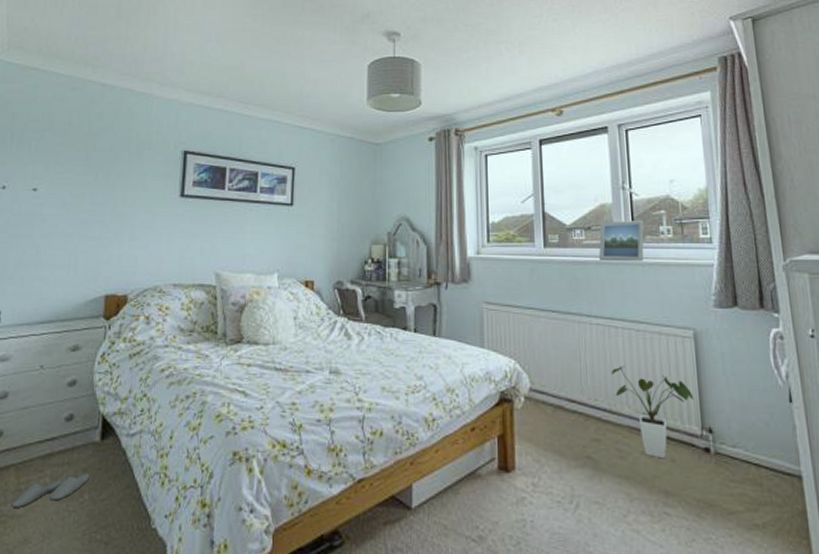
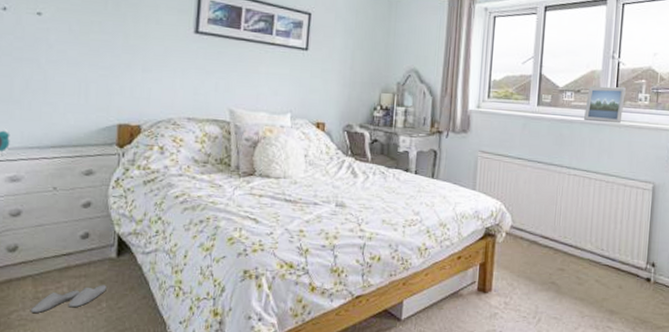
house plant: present [611,365,694,459] -> none [581,210,645,286]

